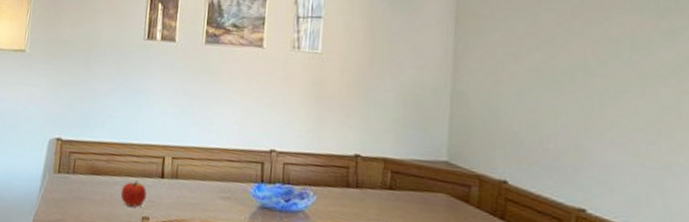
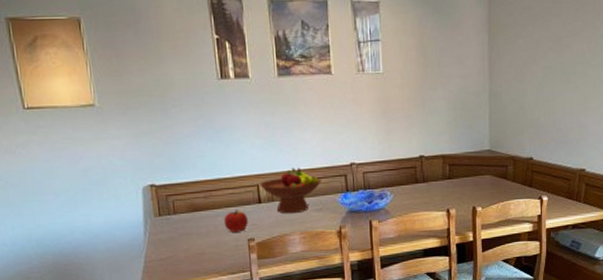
fruit bowl: none [165,144,235,198] -> present [259,168,323,214]

